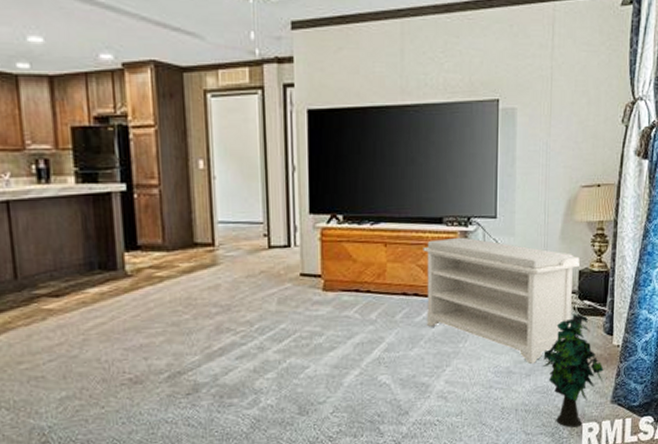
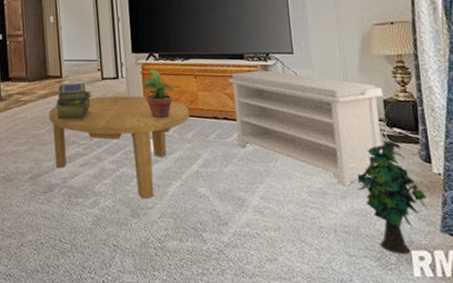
coffee table: none [194,269,375,392] -> present [48,96,190,198]
stack of books: none [204,253,256,302] -> present [55,83,93,121]
potted plant: none [320,236,367,297] -> present [142,70,181,119]

